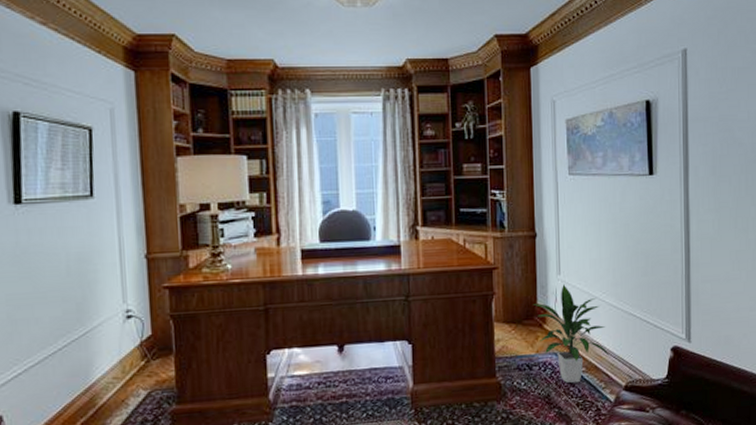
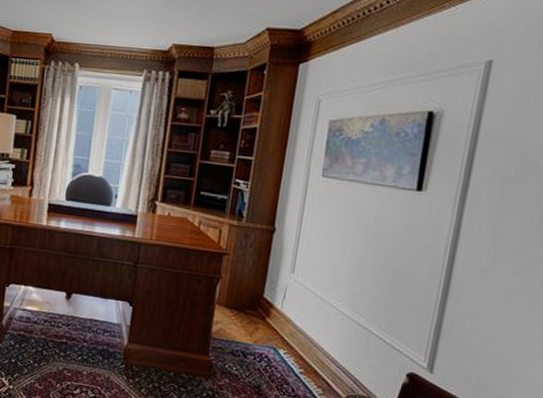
indoor plant: present [533,284,611,383] -> none [259,283,335,383]

